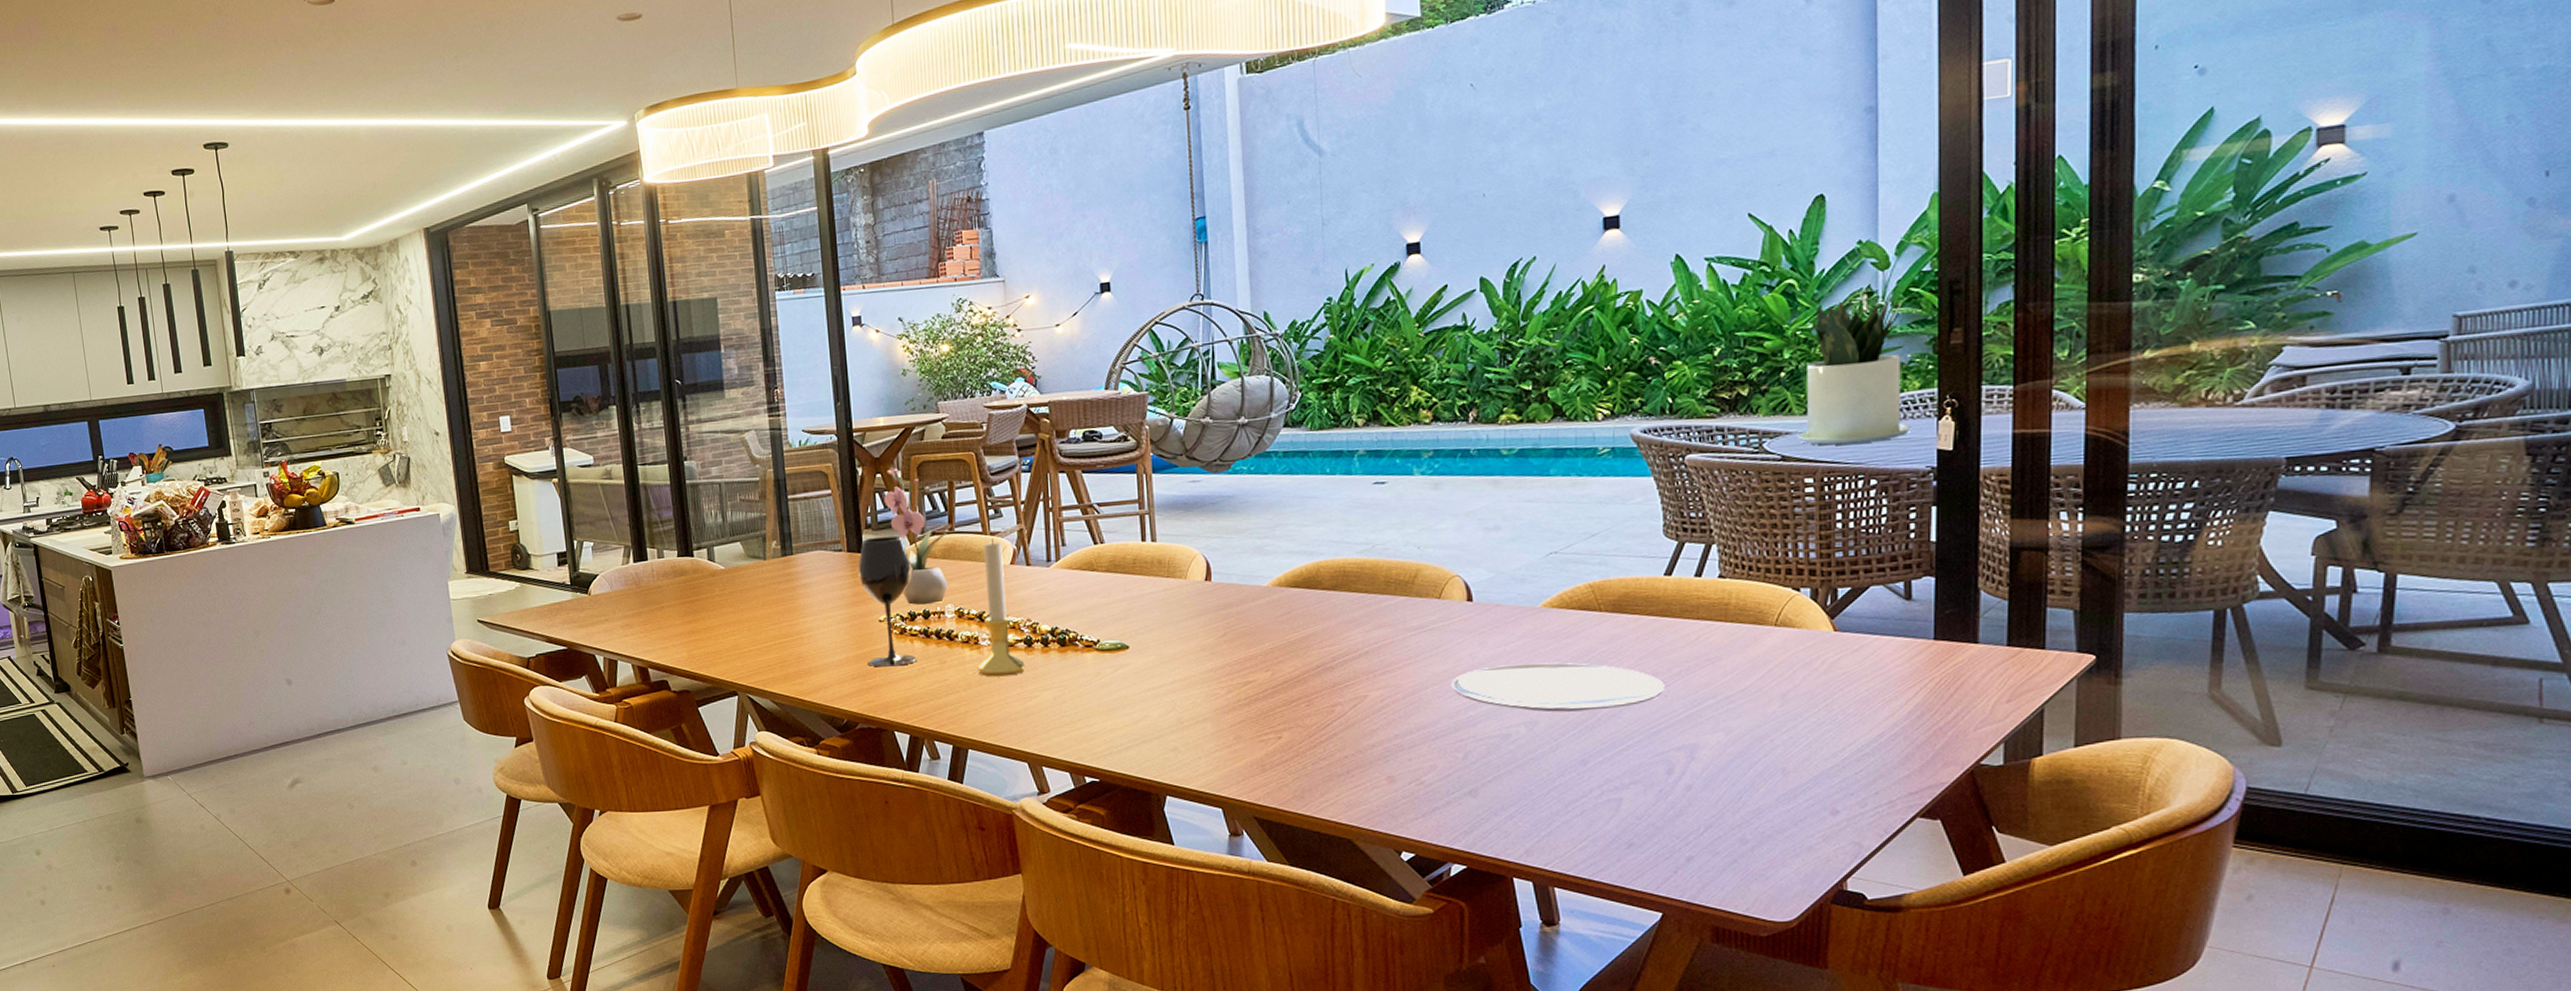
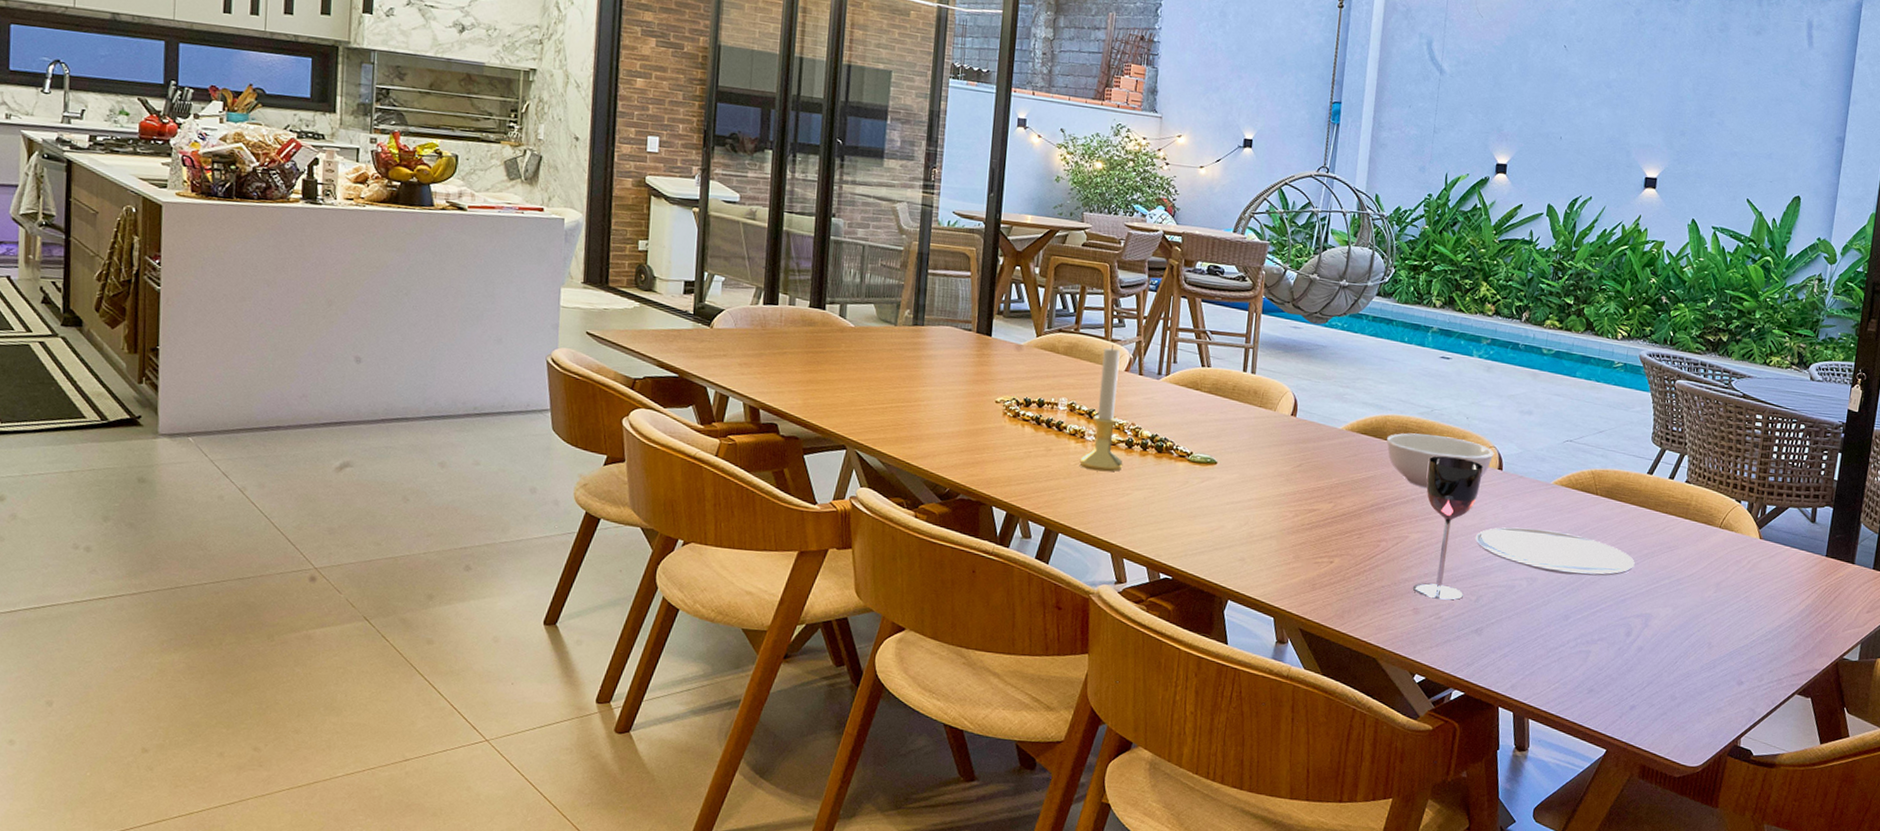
wineglass: present [858,535,918,667] -> none [977,323,1034,447]
flower arrangement: present [884,468,950,605] -> none [1019,264,1076,395]
bowl: none [1323,573,1460,637] -> present [1386,433,1495,489]
wineglass: none [1378,595,1448,762] -> present [1412,455,1483,600]
planter: present [1797,296,1912,446] -> none [1756,281,1840,396]

